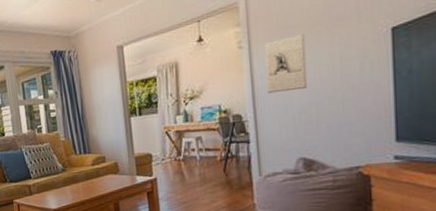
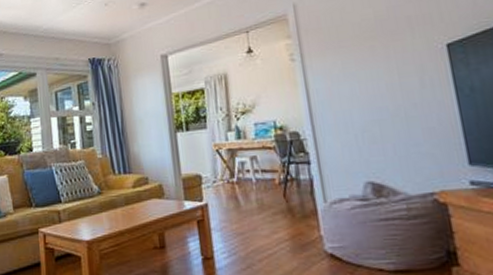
wall sculpture: present [264,34,308,94] -> none [317,48,368,110]

